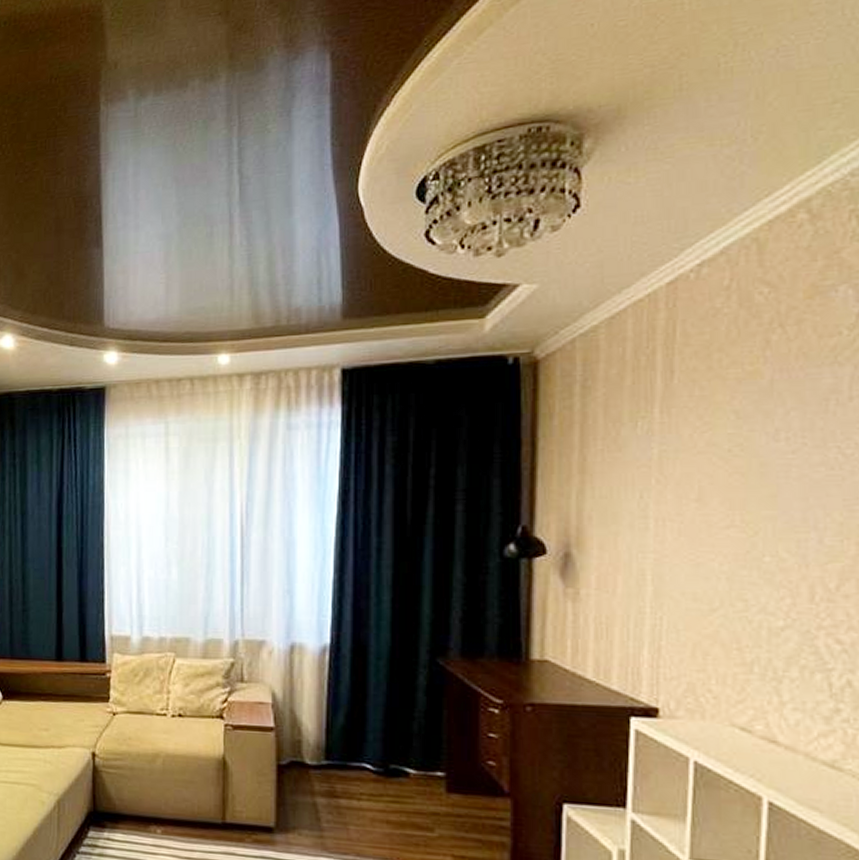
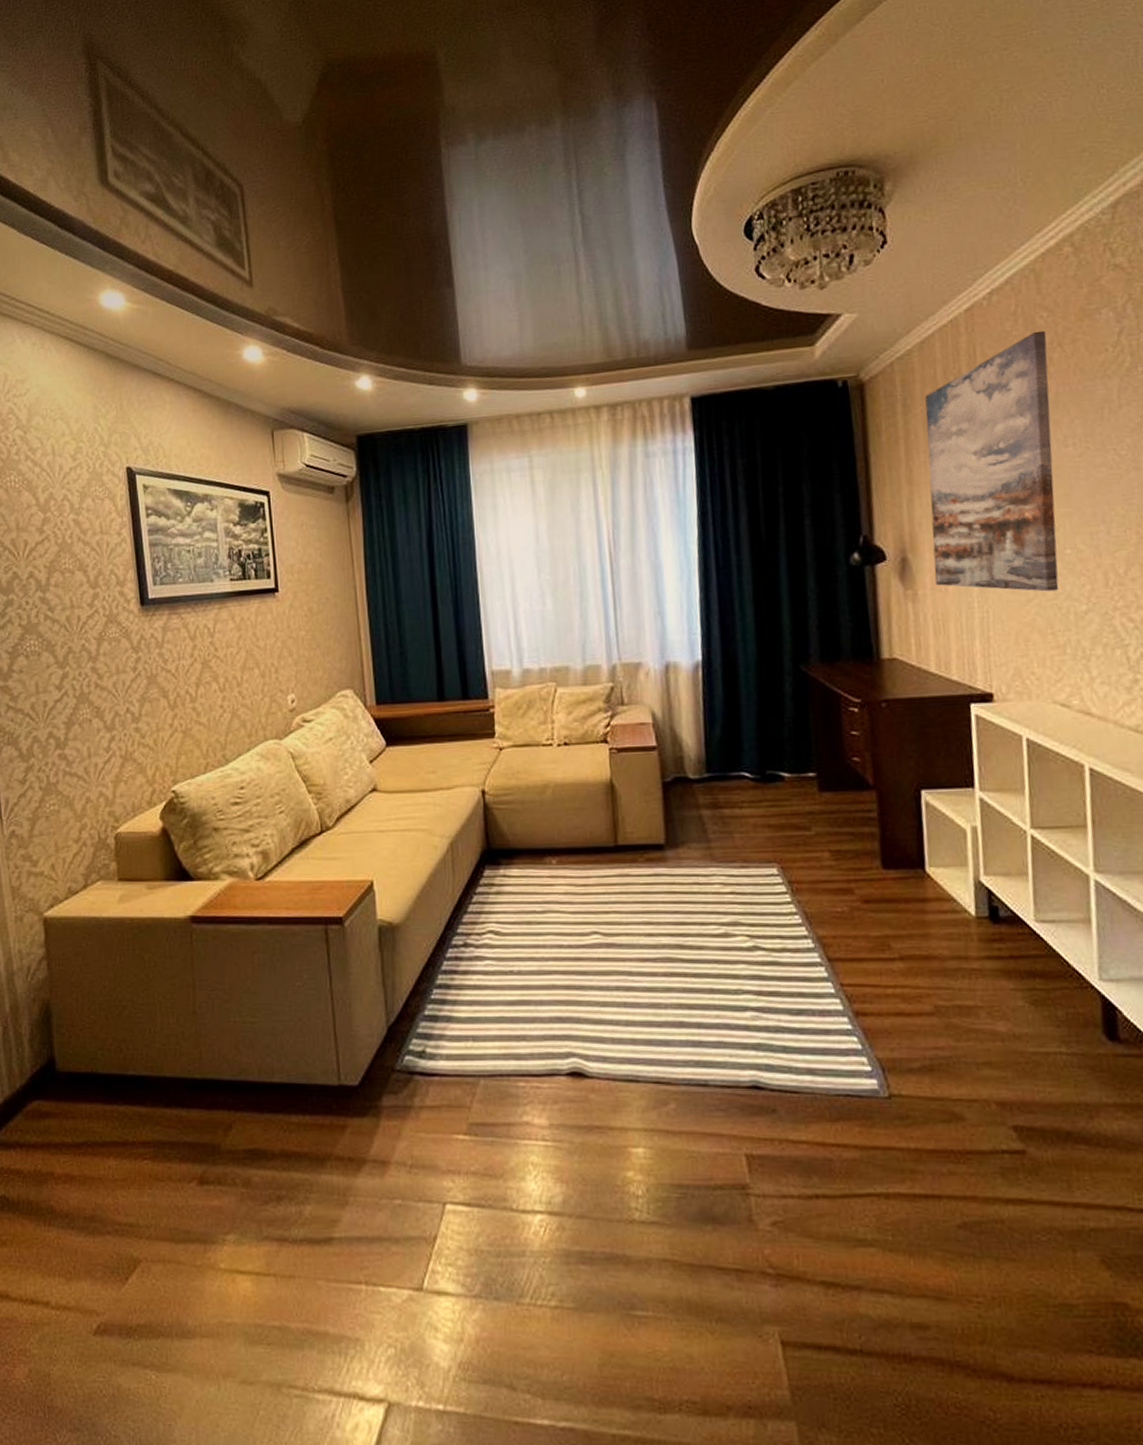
wall art: none [601,308,765,602] -> present [925,330,1059,592]

